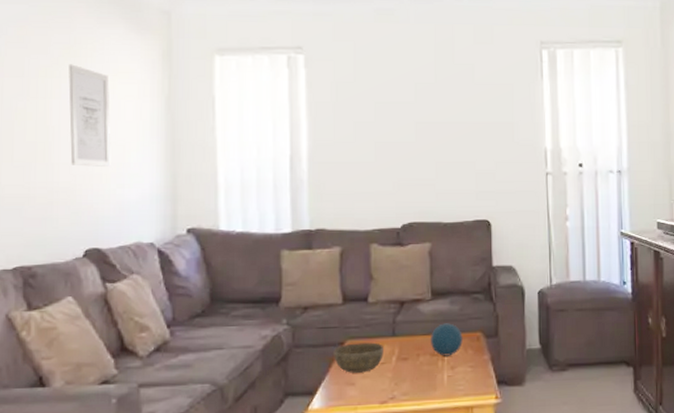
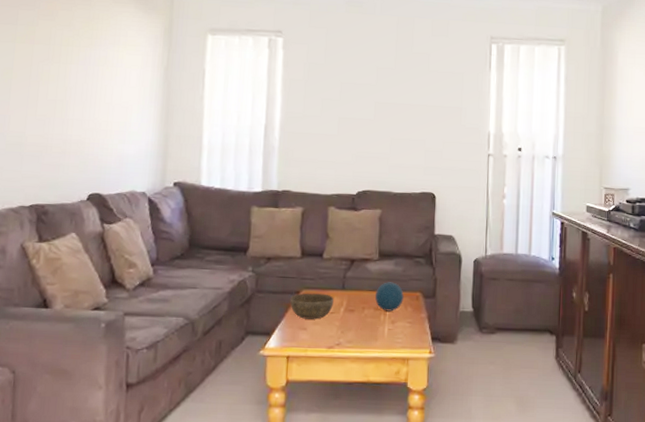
wall art: present [68,64,111,168] -> none [83,36,119,126]

